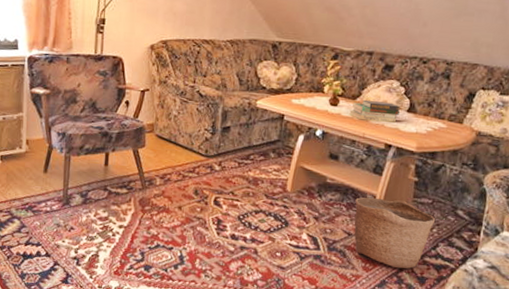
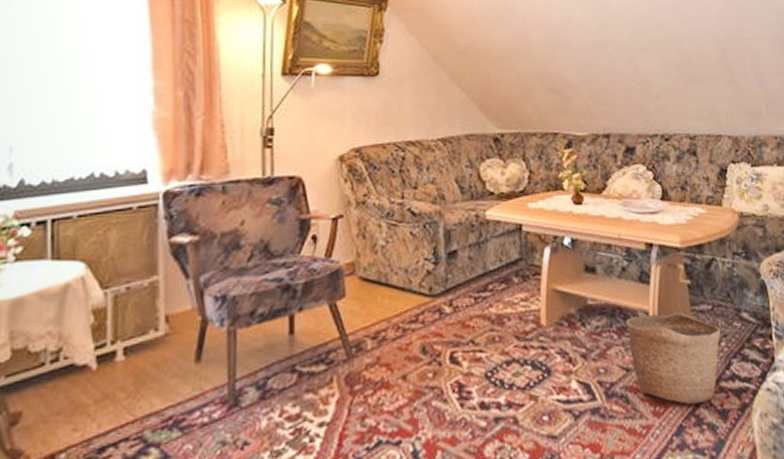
books: present [349,99,400,124] -> none [597,191,653,218]

